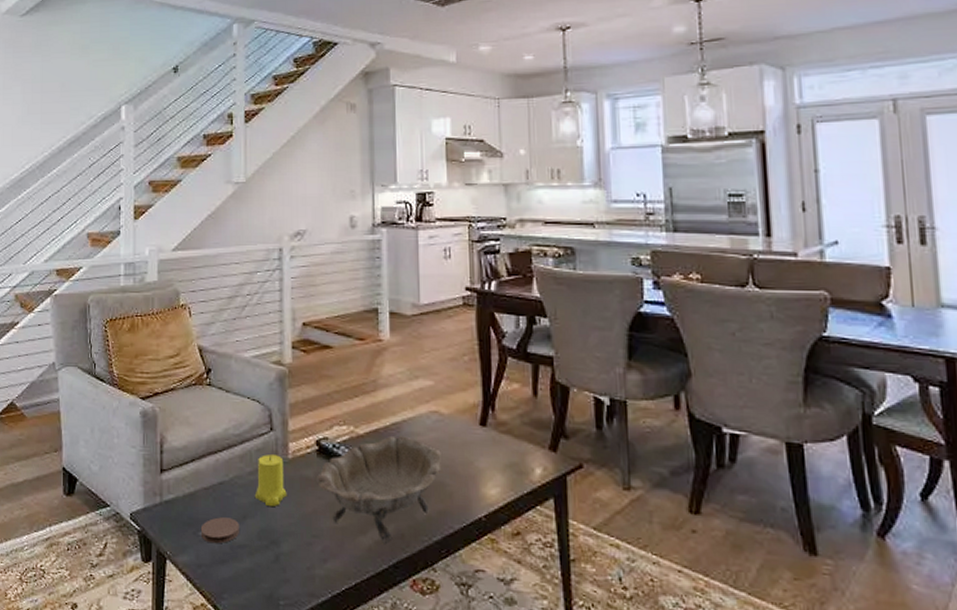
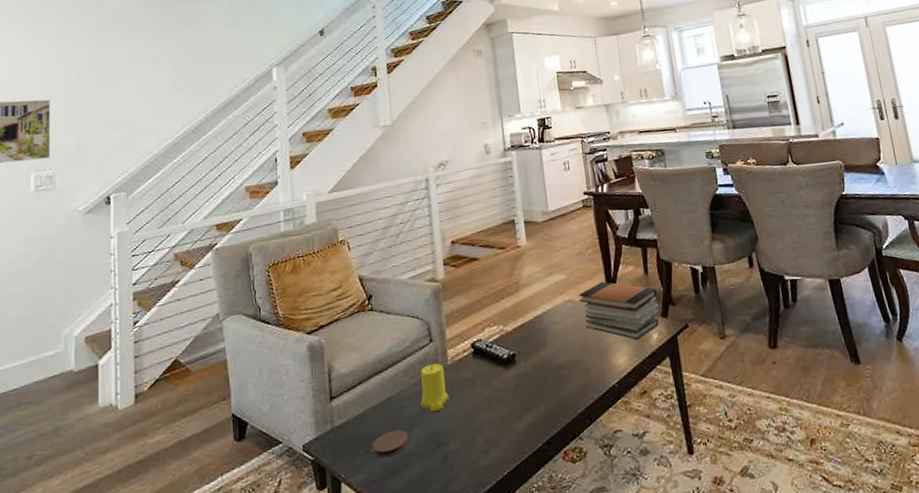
decorative bowl: present [317,435,441,543] -> none [474,326,578,424]
book stack: none [447,396,547,472] -> present [579,281,660,340]

